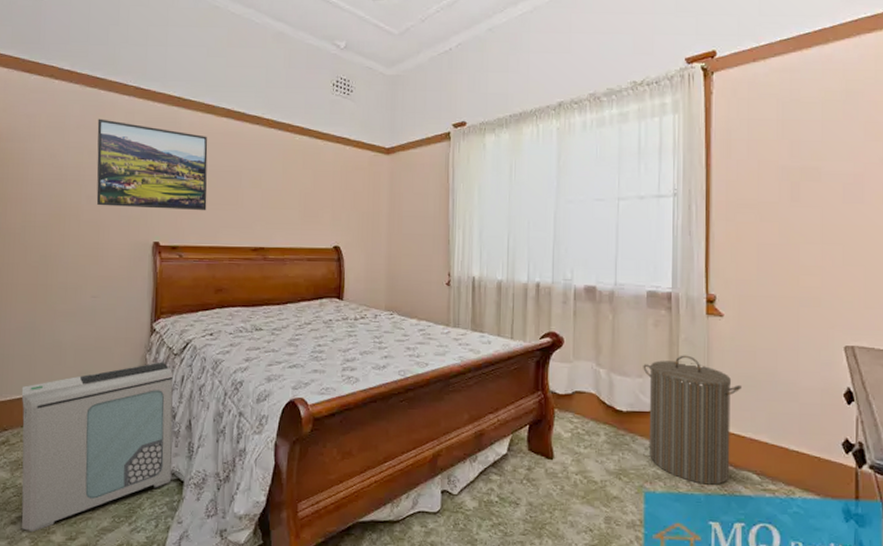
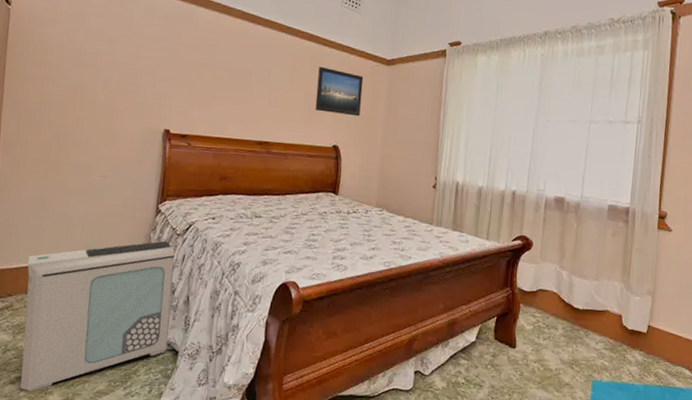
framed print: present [96,118,208,211] -> none [112,9,222,104]
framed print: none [311,161,362,213] -> present [315,66,364,117]
laundry hamper: present [643,355,743,485] -> none [598,263,683,377]

